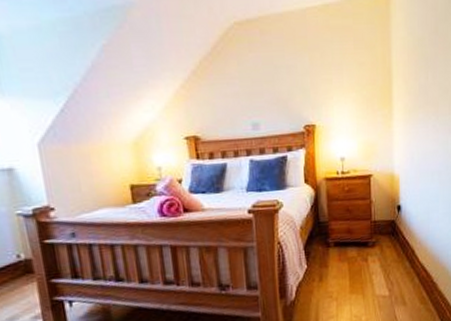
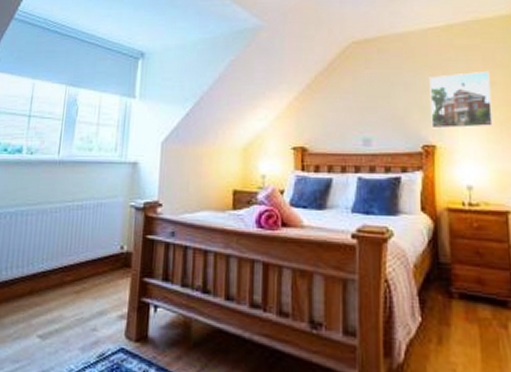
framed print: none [309,51,361,110] -> present [429,70,493,129]

